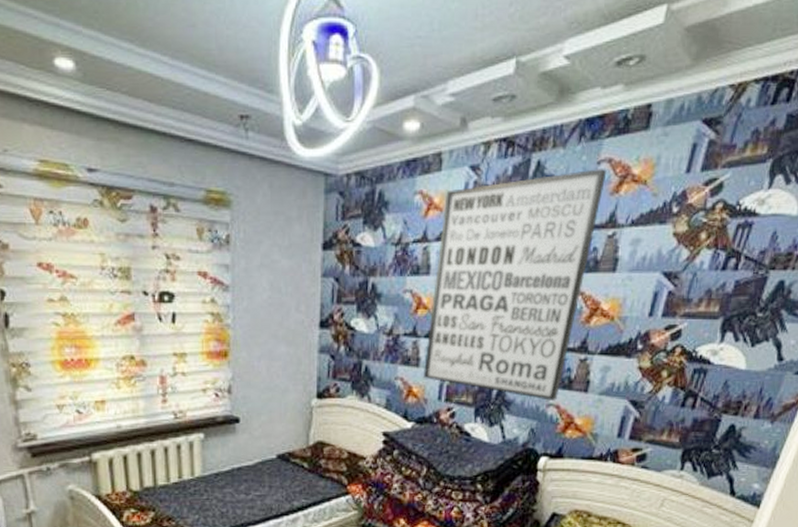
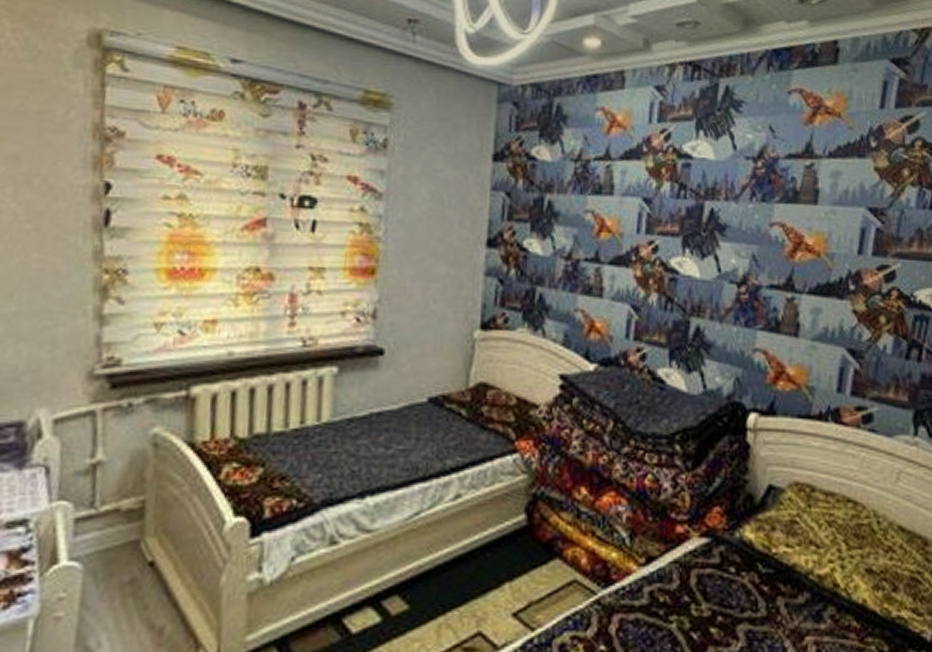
wall art: present [423,168,608,401] -> none [607,97,800,345]

